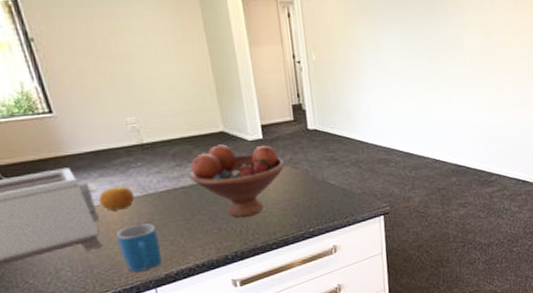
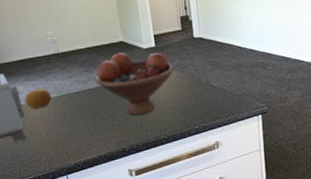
mug: present [117,223,162,272] -> none [38,120,72,161]

